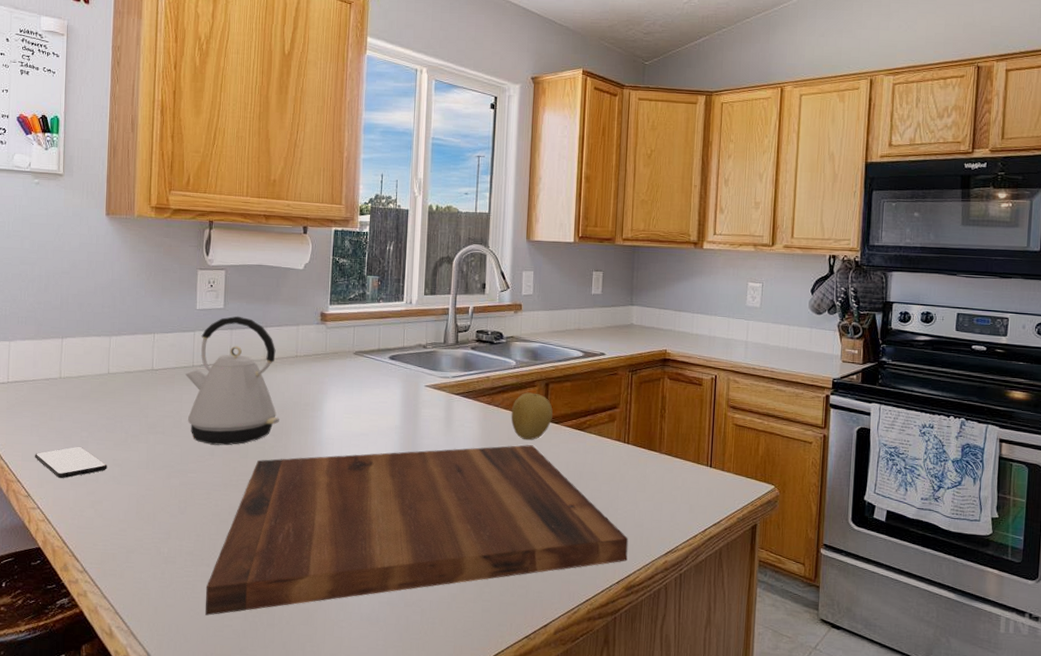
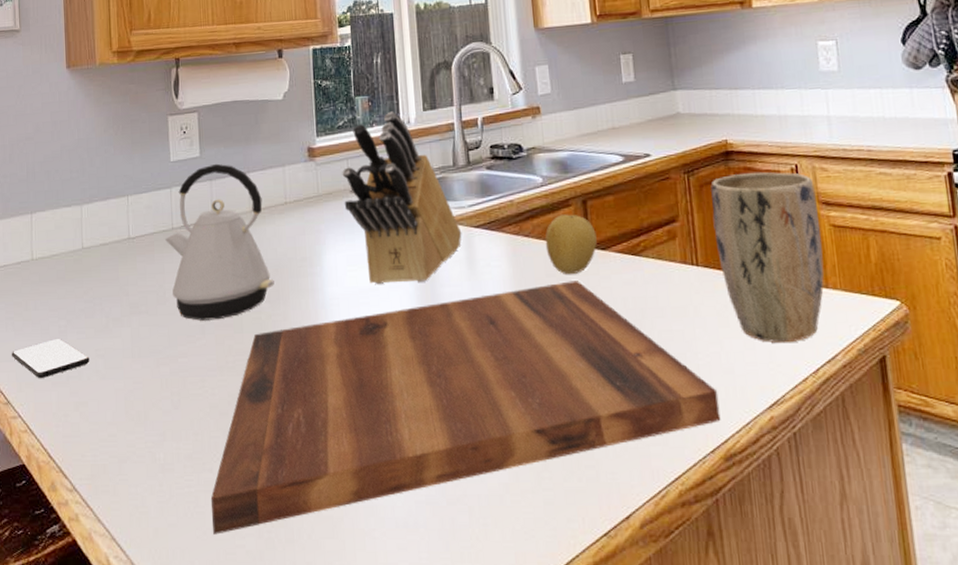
knife block: none [347,292,444,433] -> present [342,111,462,285]
plant pot: none [645,377,727,508] -> present [710,172,824,344]

